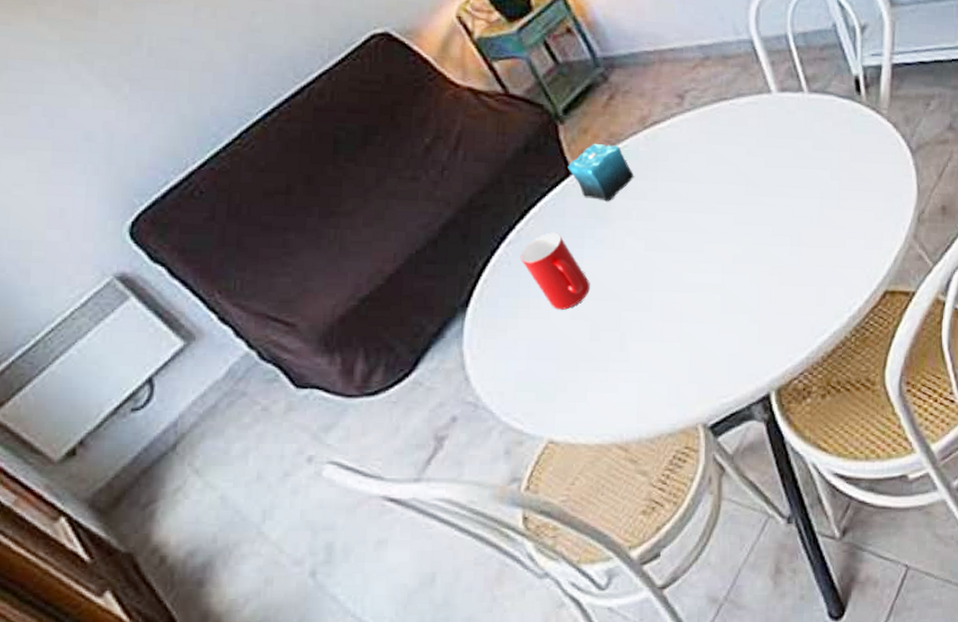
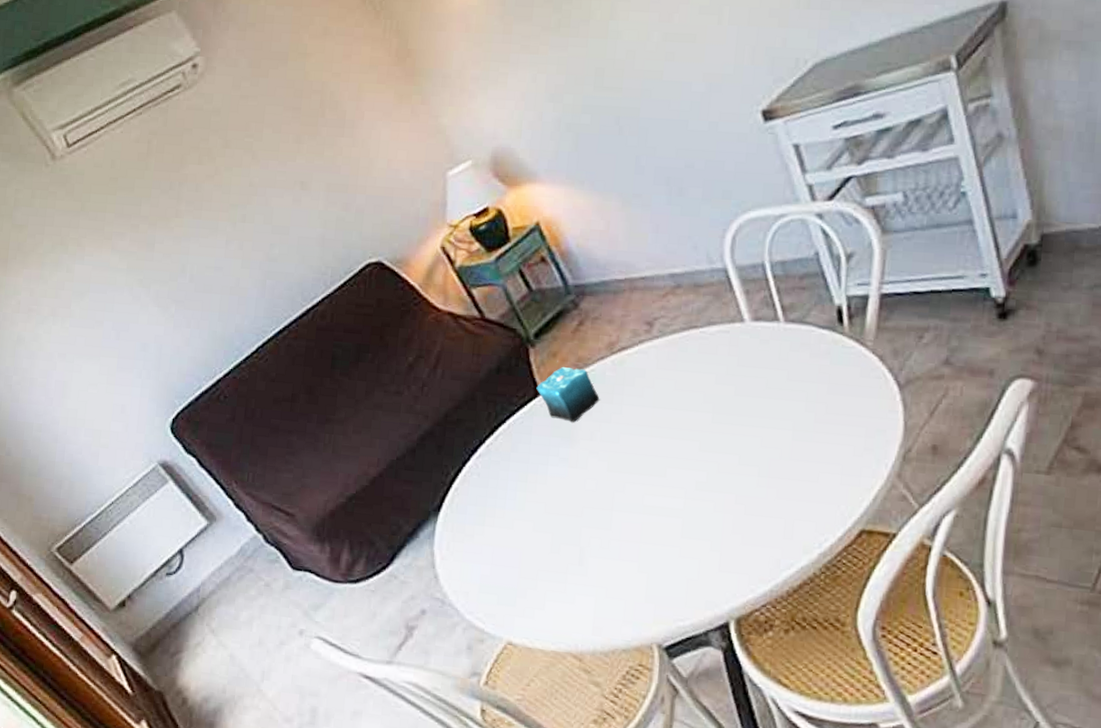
cup: present [520,232,590,310] -> none [489,448,553,522]

